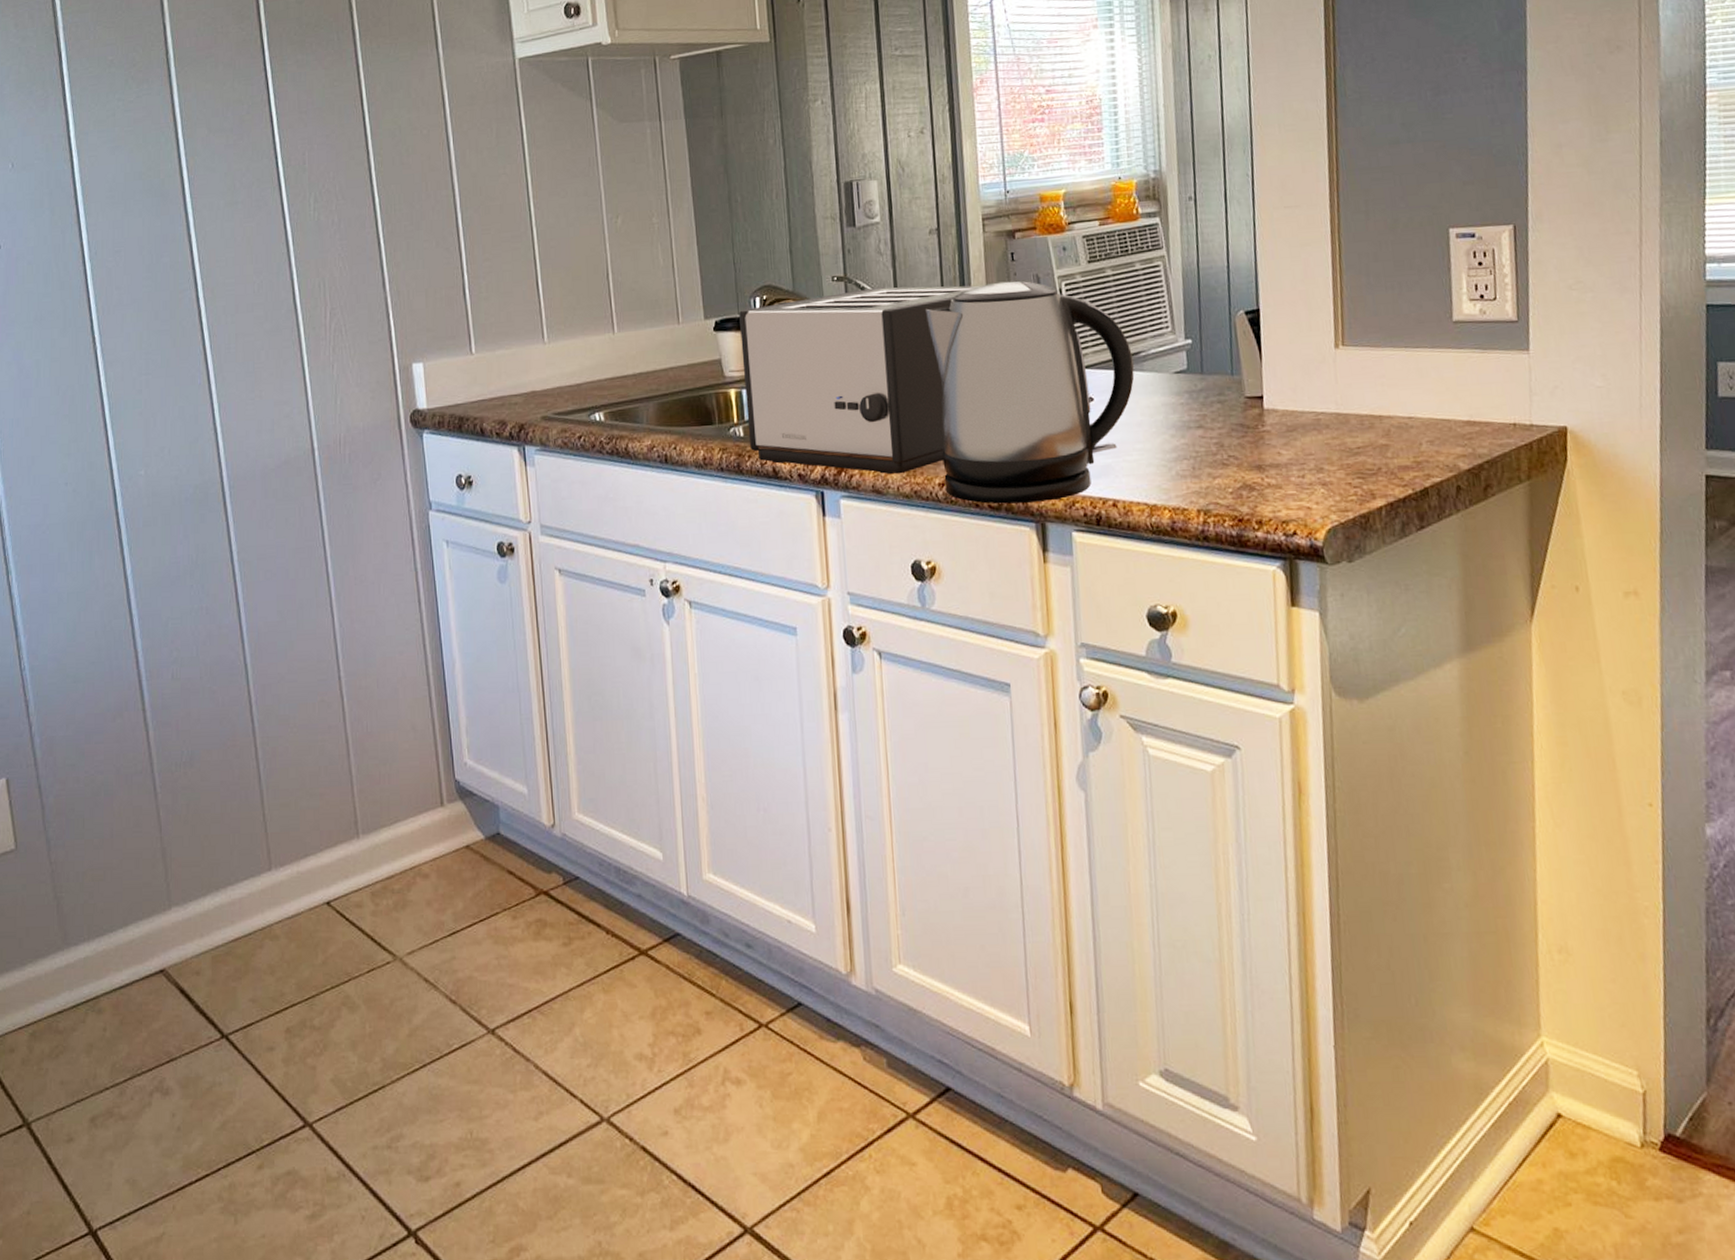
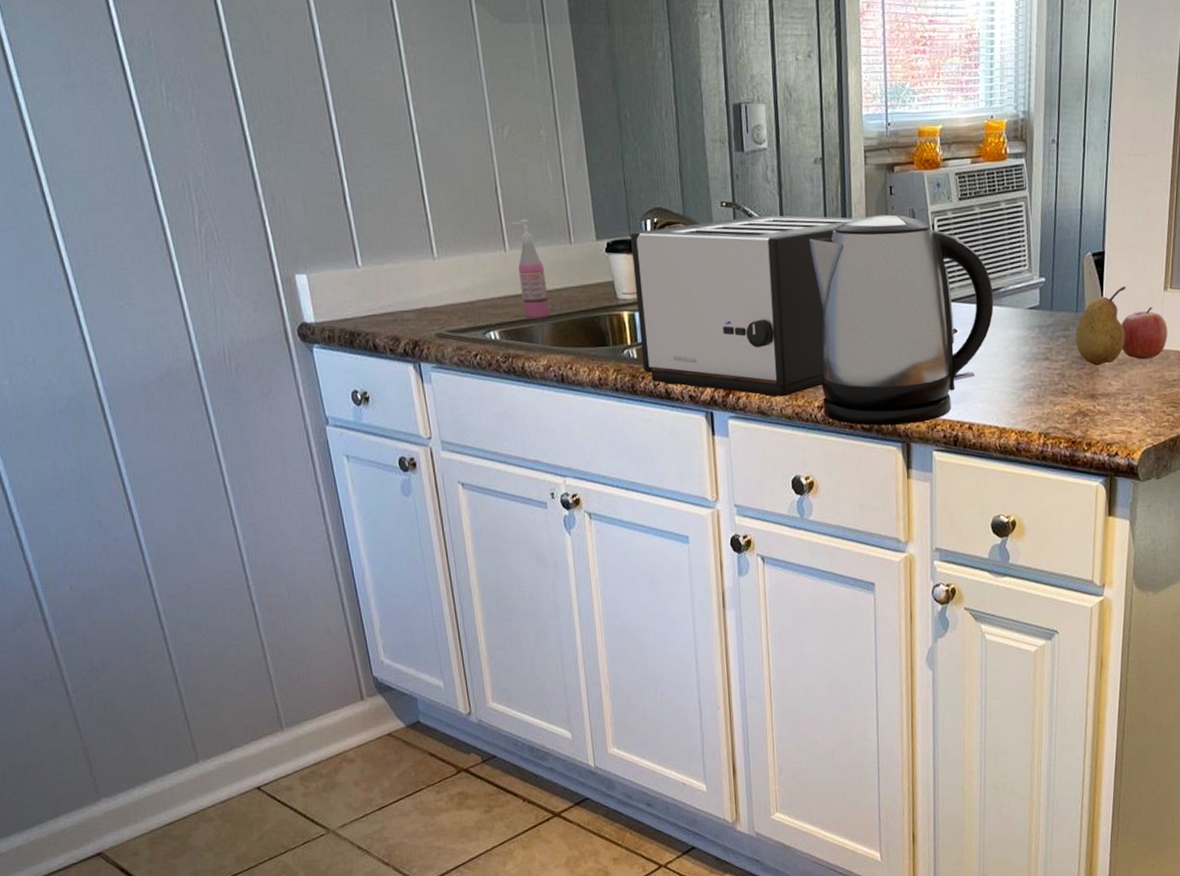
soap dispenser: none [621,302,656,400] -> present [511,219,550,319]
fruit: none [1232,344,1294,433] -> present [1075,285,1126,366]
fruit: none [1286,366,1345,425] -> present [1121,306,1168,360]

